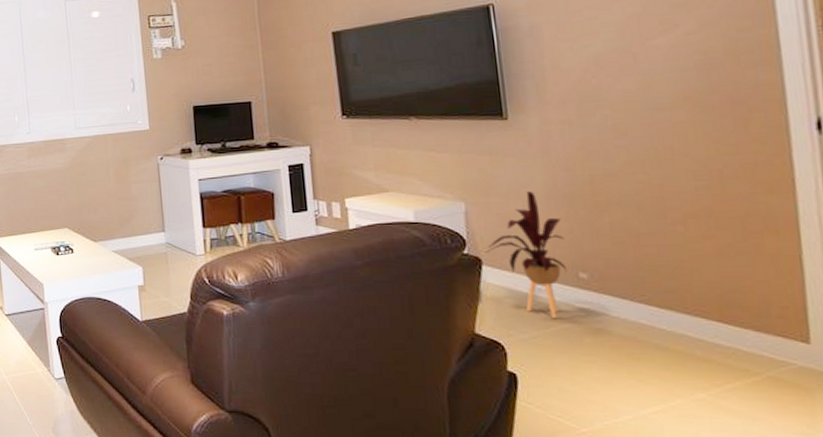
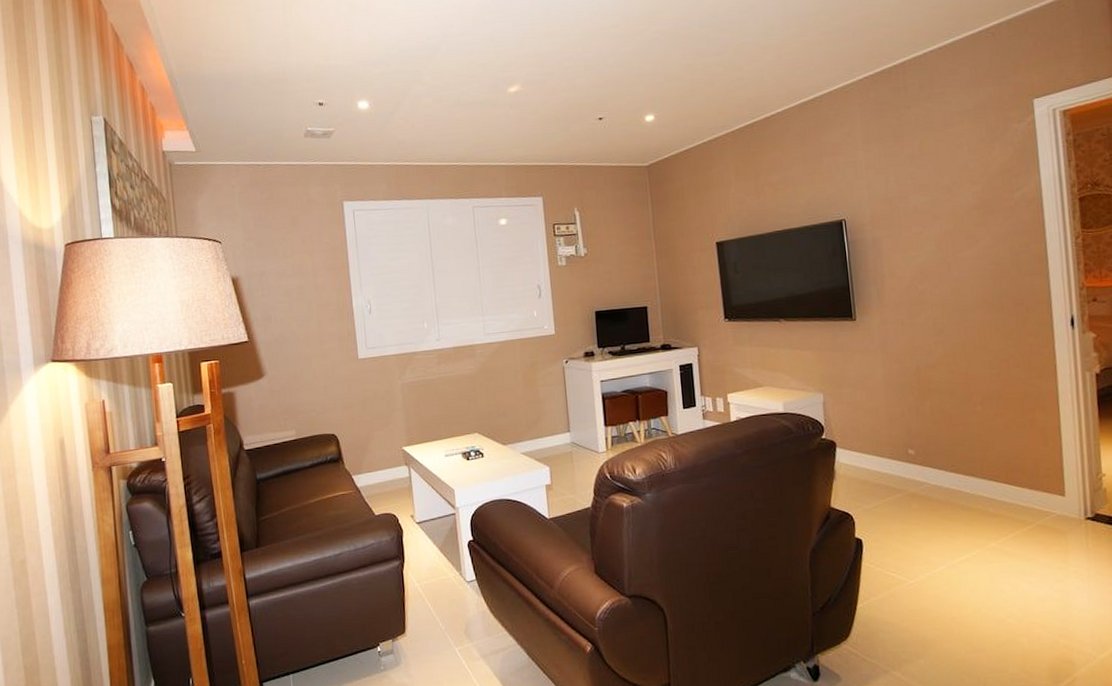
house plant: present [486,191,566,319] -> none [839,382,899,490]

